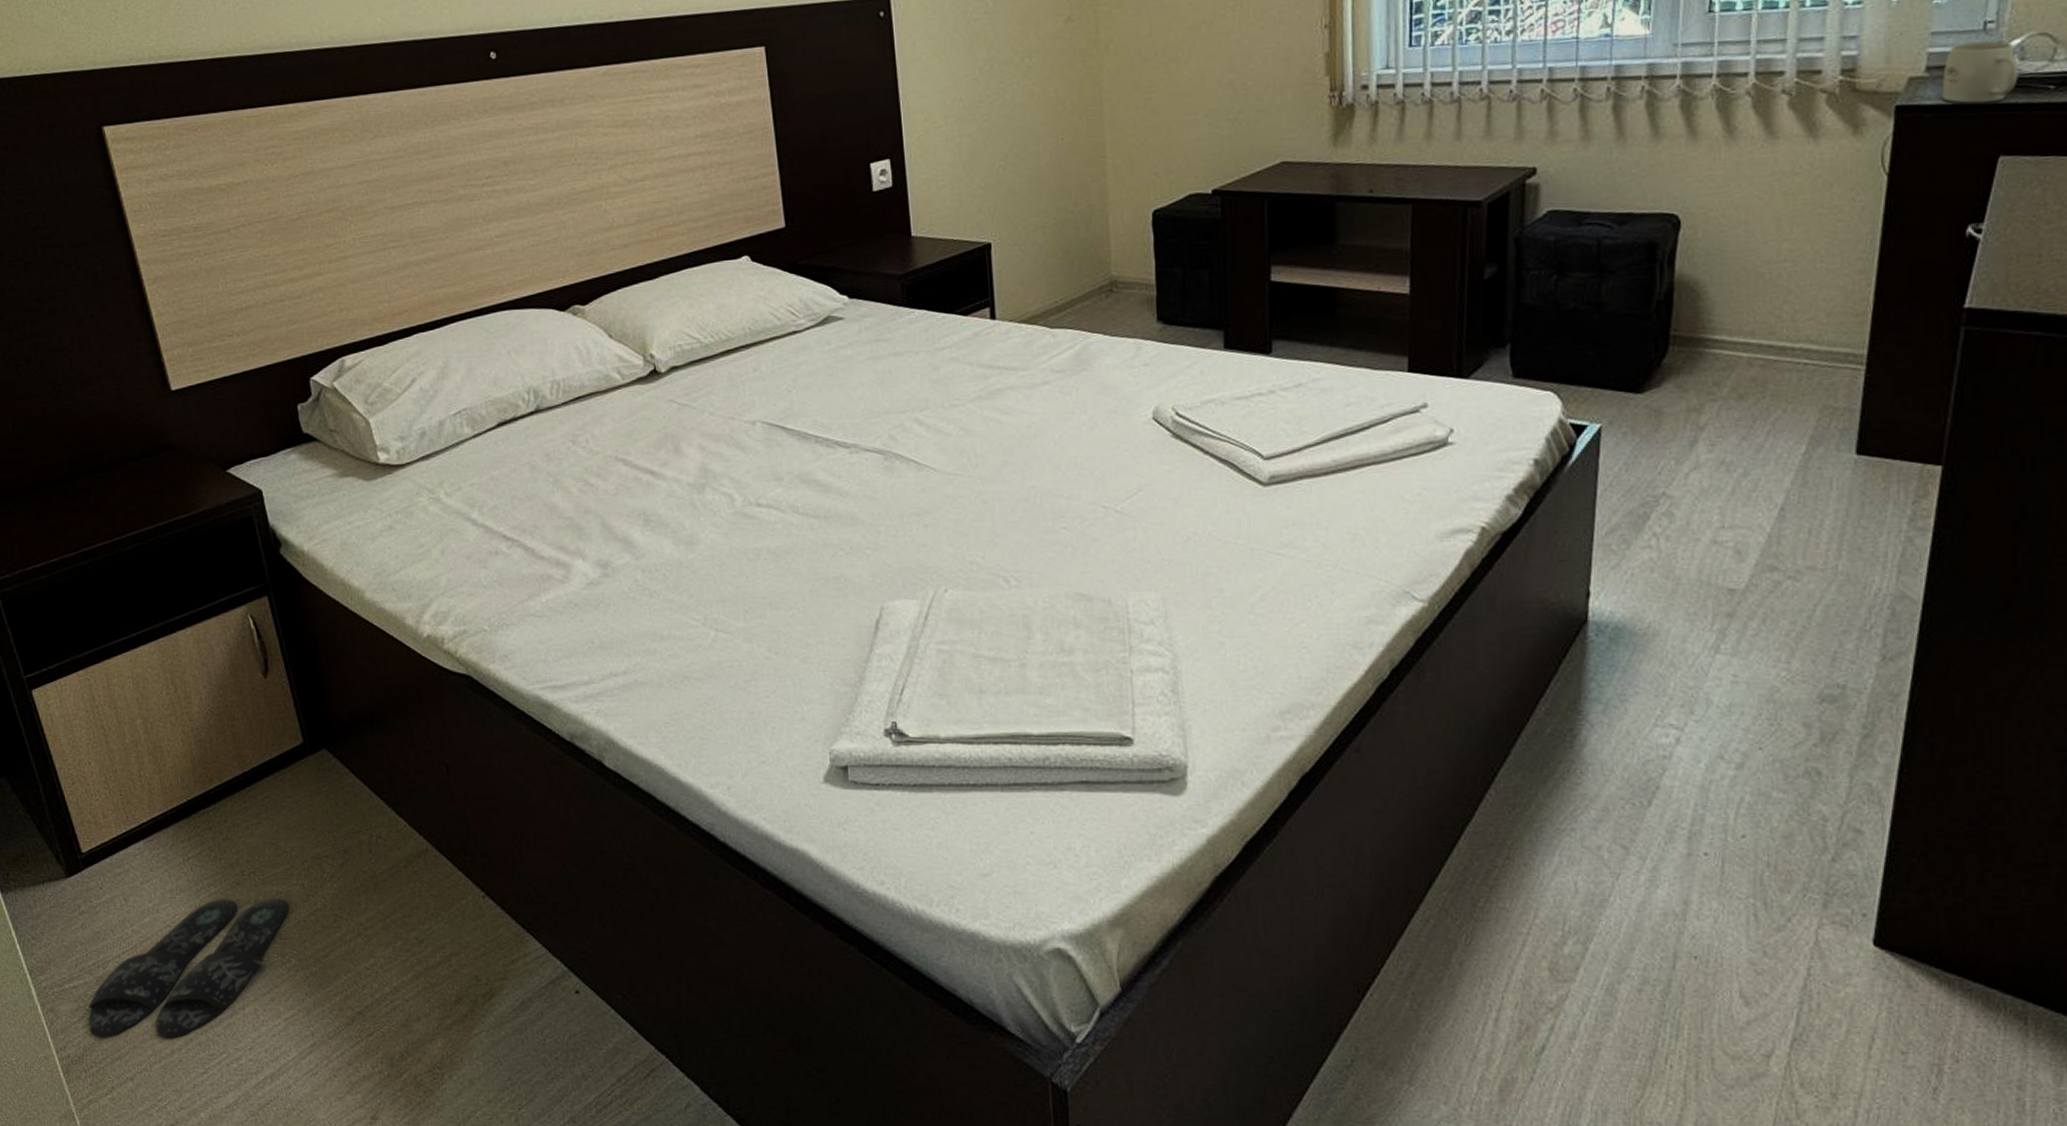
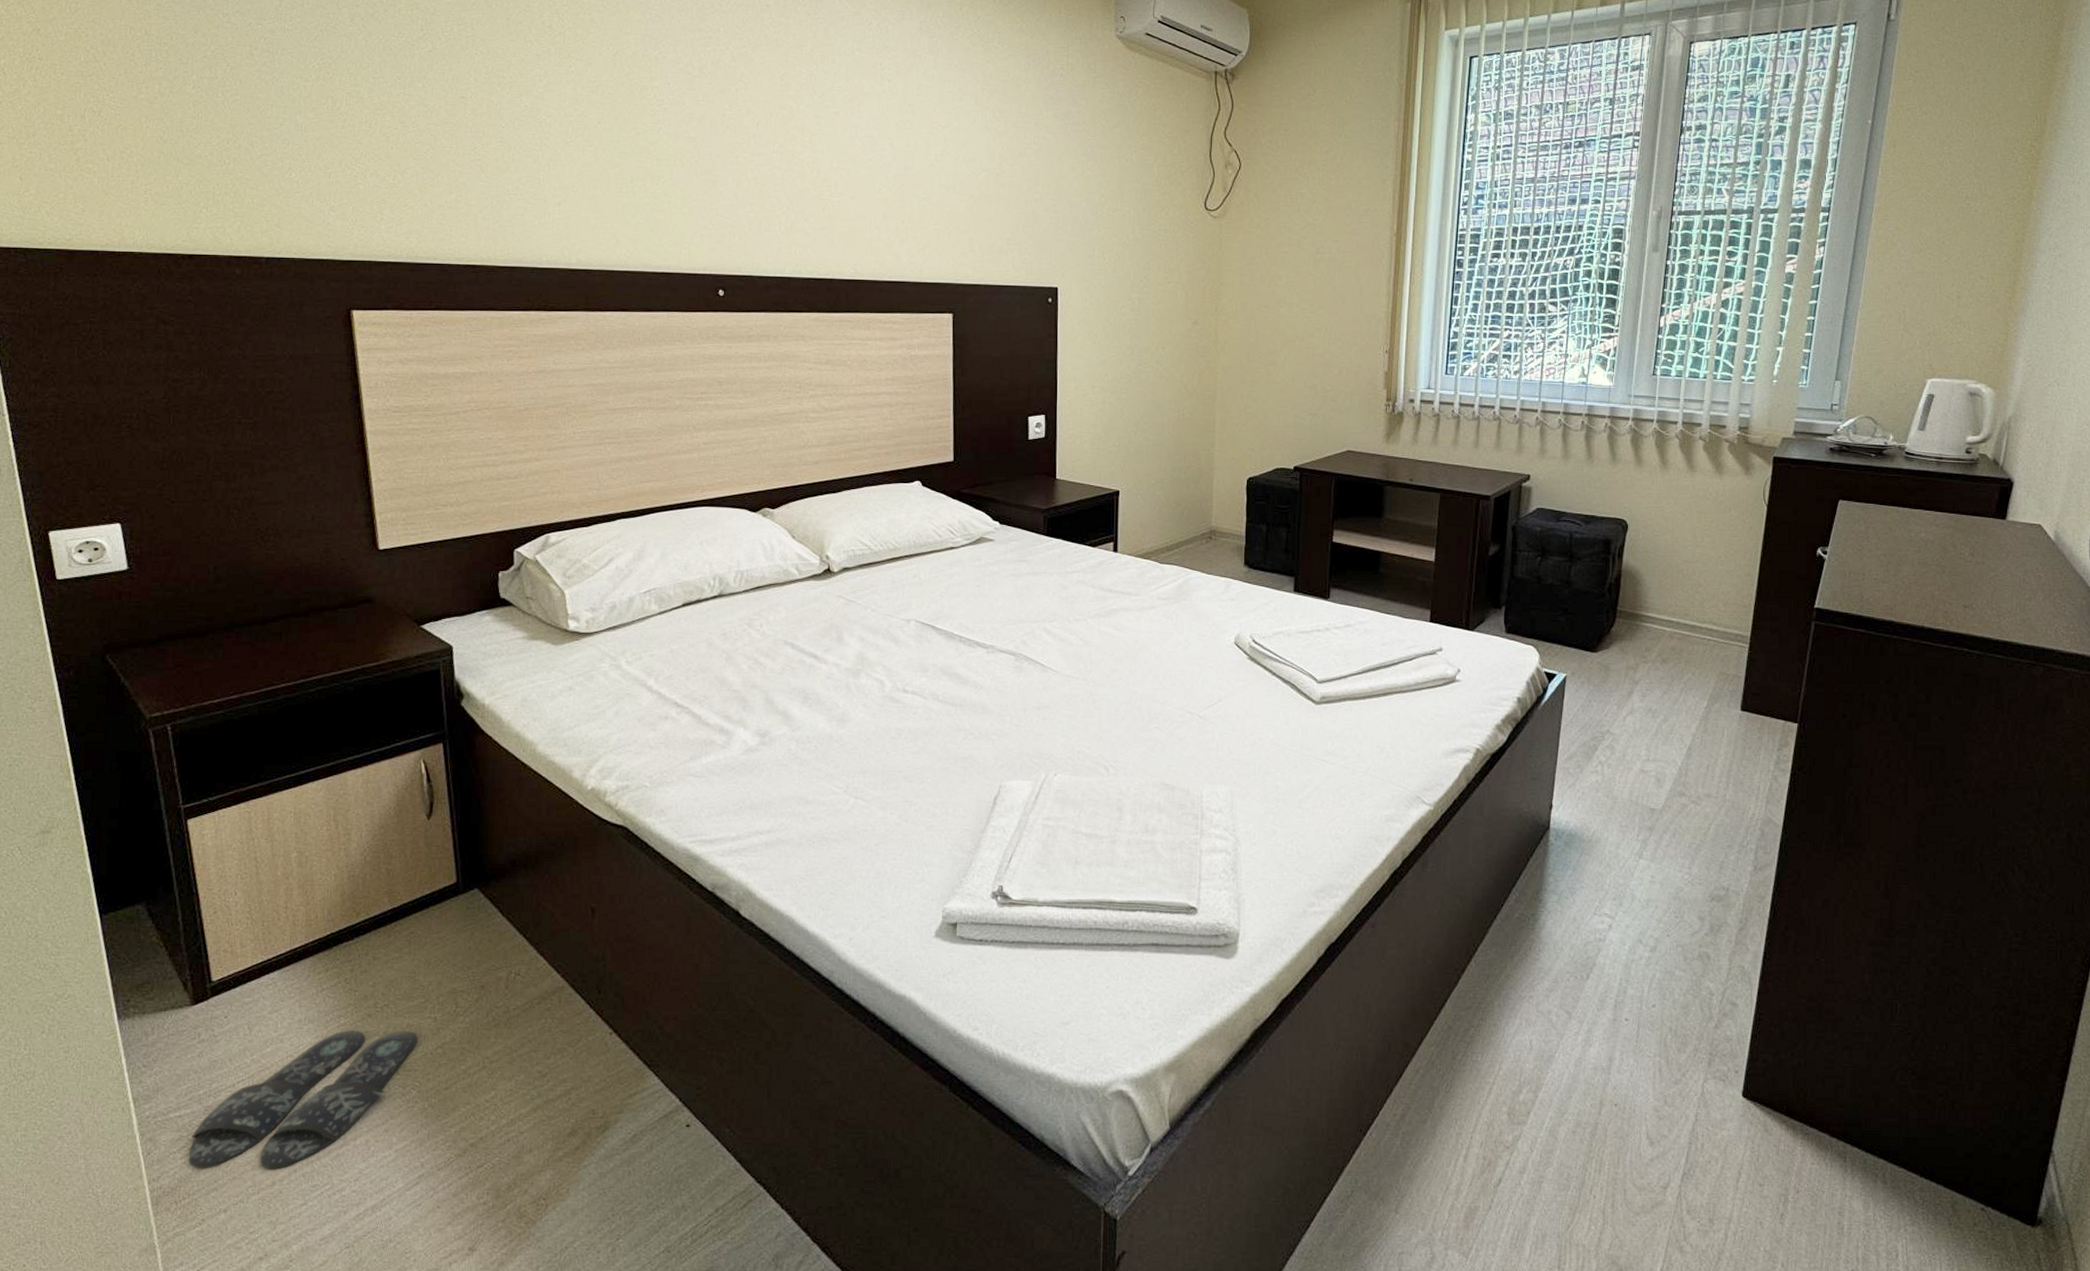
mug: present [1941,41,2018,106] -> none [1803,418,1852,463]

